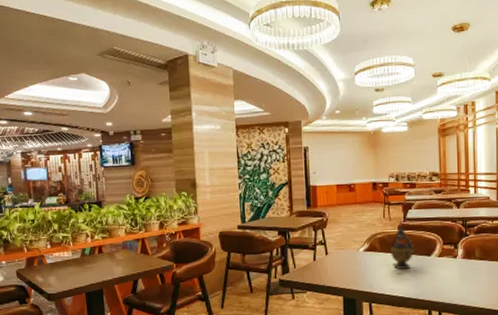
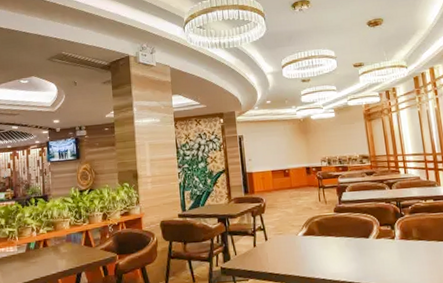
teapot: present [391,227,414,270] -> none [328,210,352,253]

